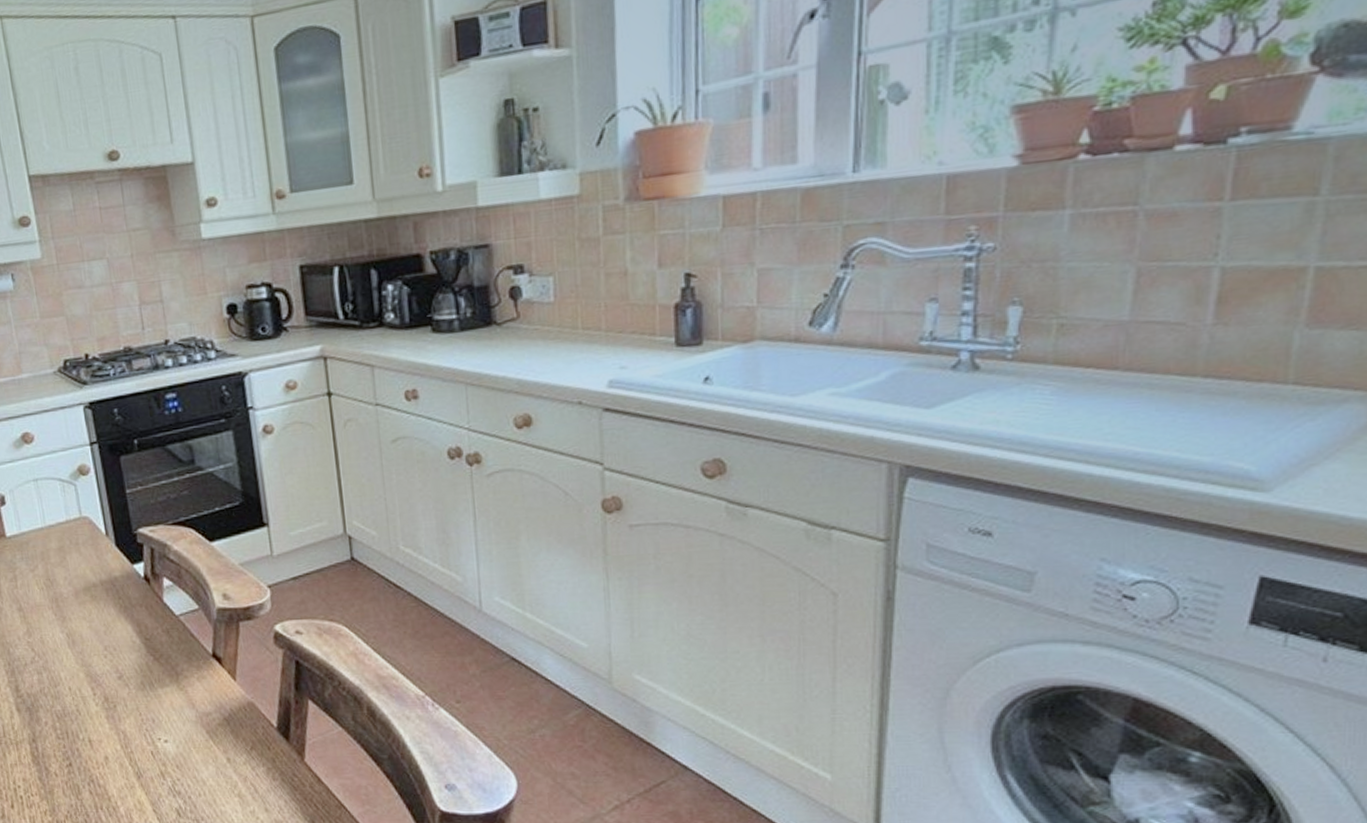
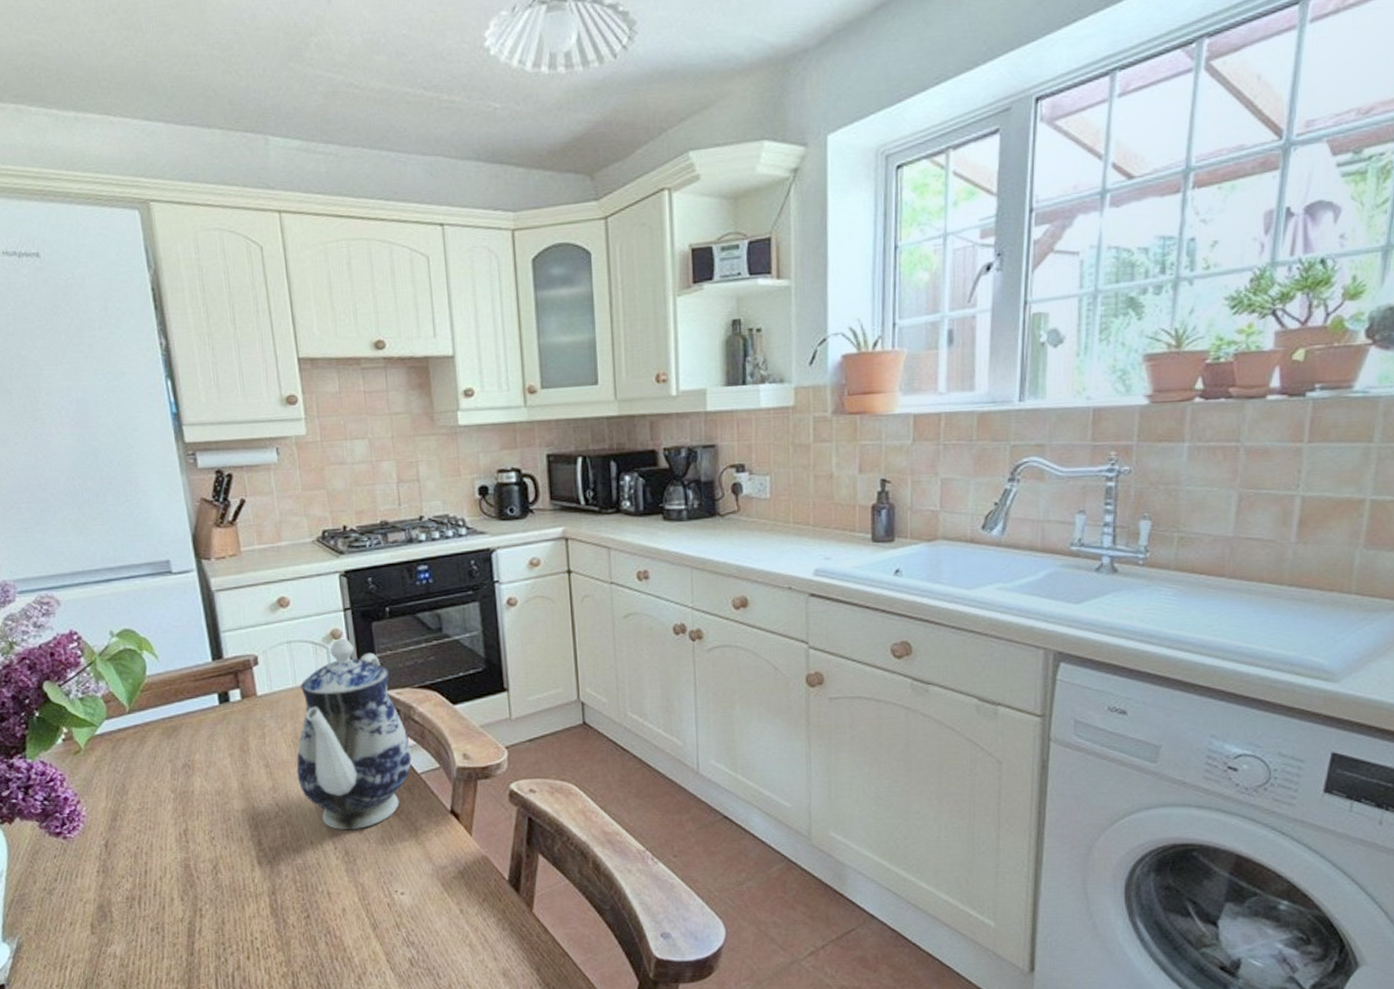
teapot: none [50,475,169,676] -> present [296,639,412,831]

